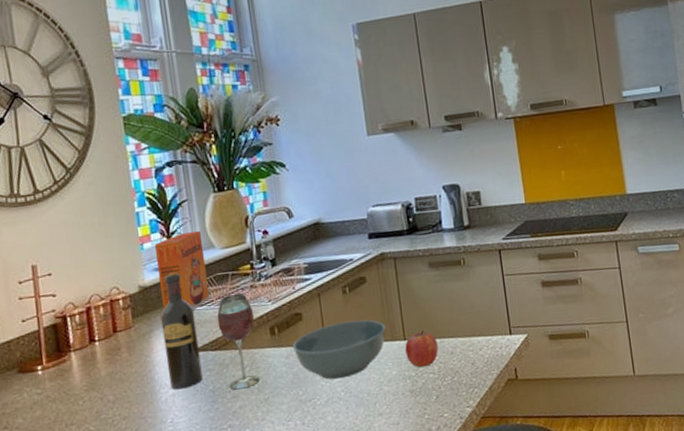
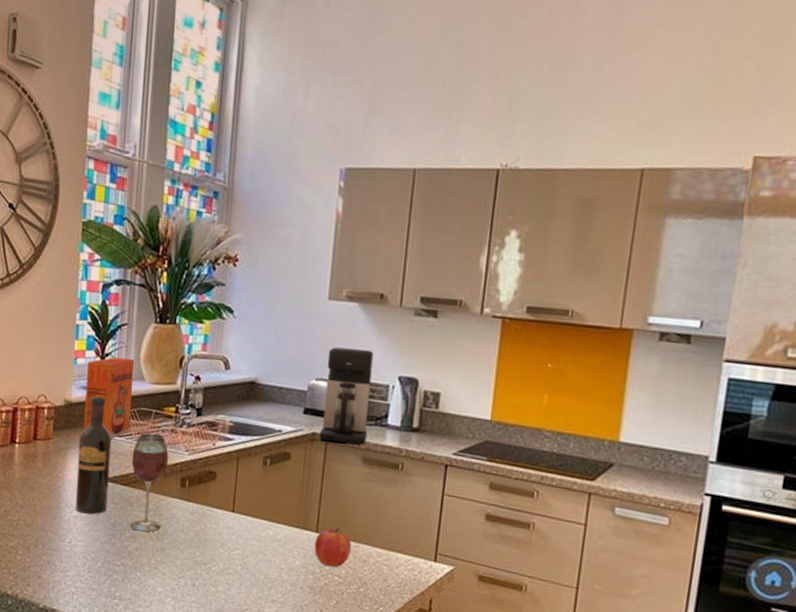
bowl: present [292,319,386,380] -> none [199,493,300,553]
coffee maker: none [378,169,429,258] -> present [319,347,374,445]

